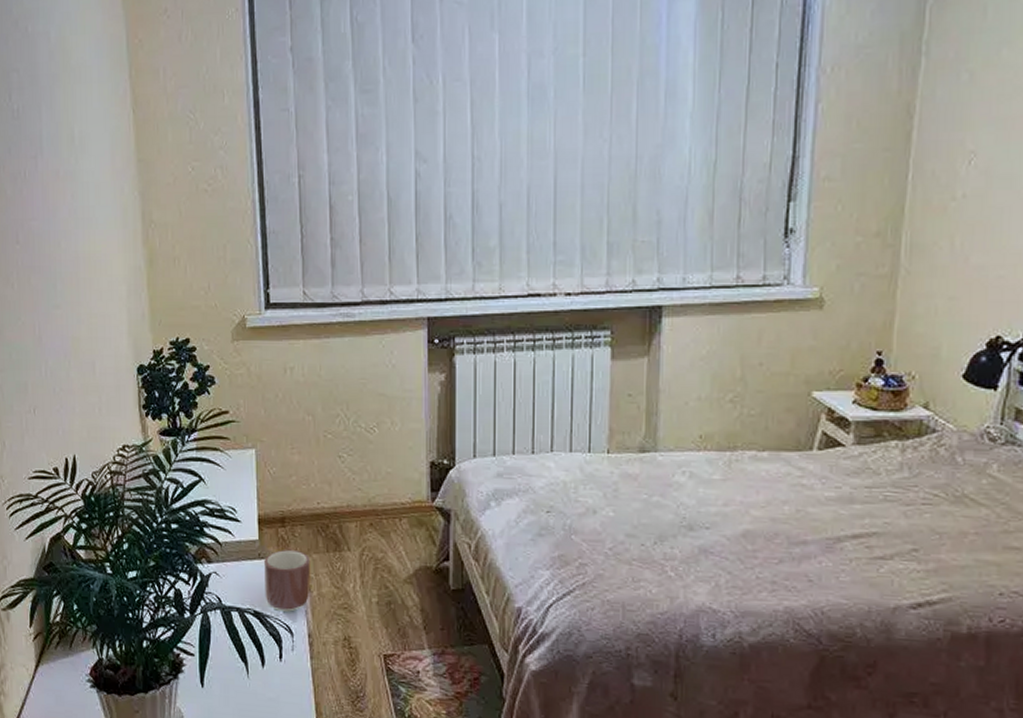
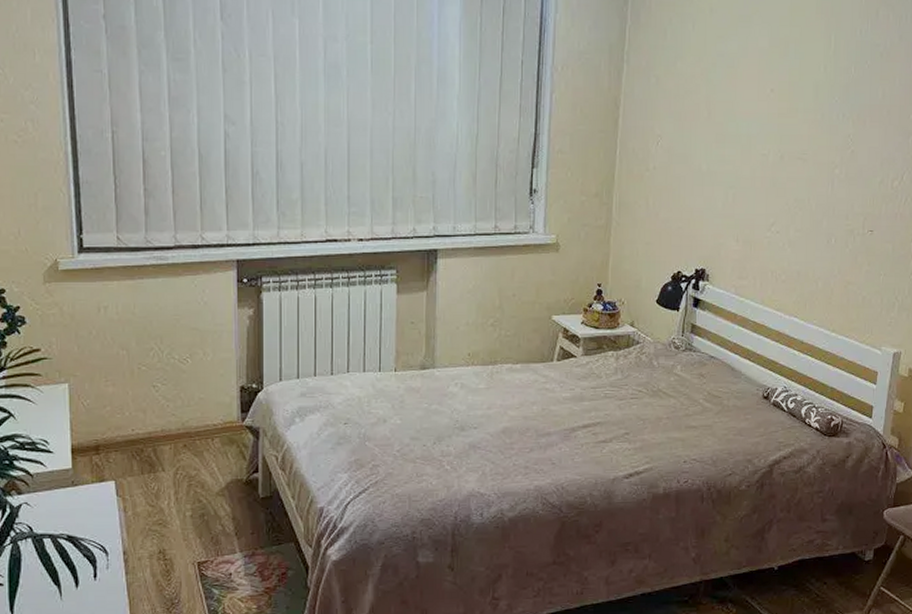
mug: present [264,549,311,612] -> none [78,474,125,533]

